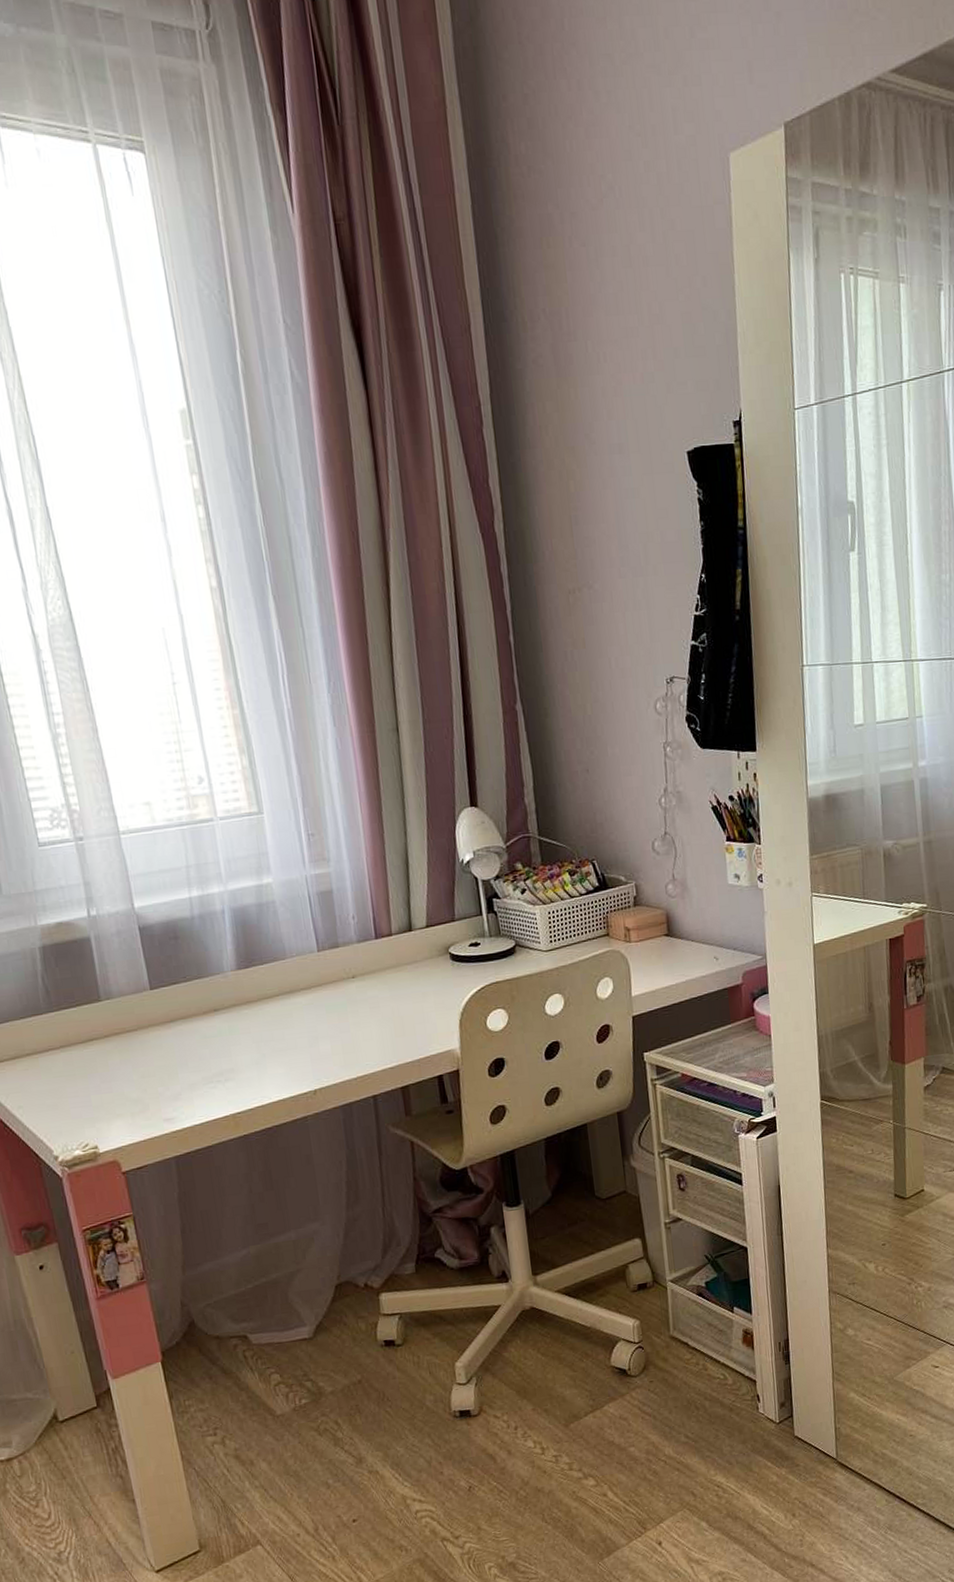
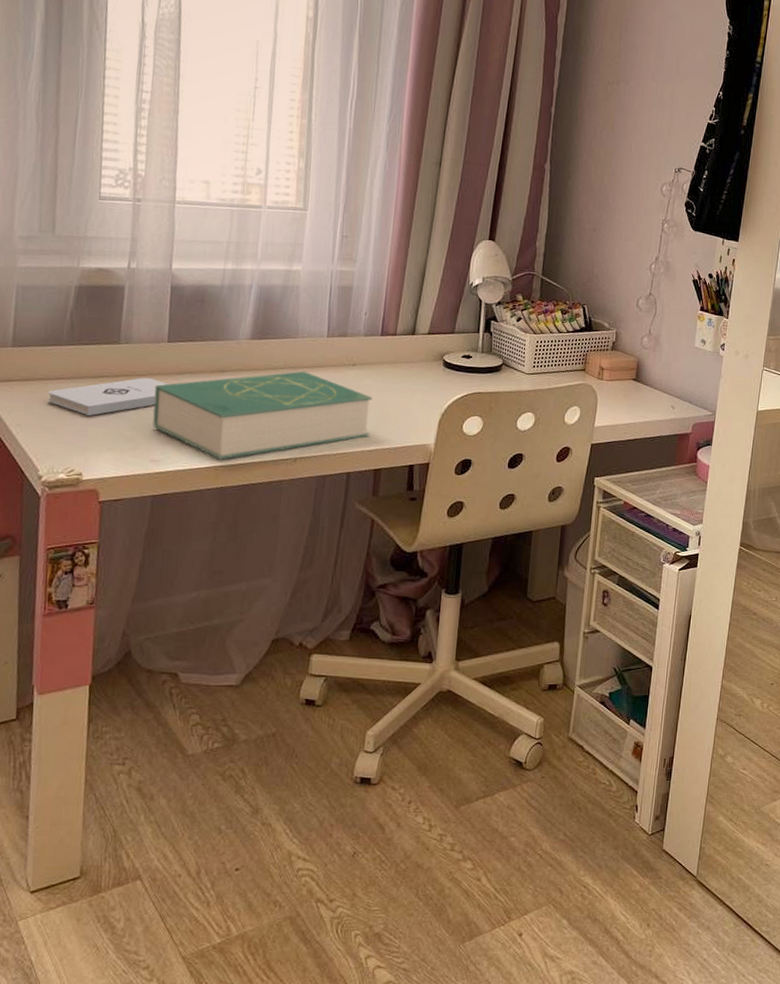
notepad: none [41,1032,162,1084] -> present [48,378,169,416]
book: none [149,994,388,1107] -> present [153,371,372,460]

